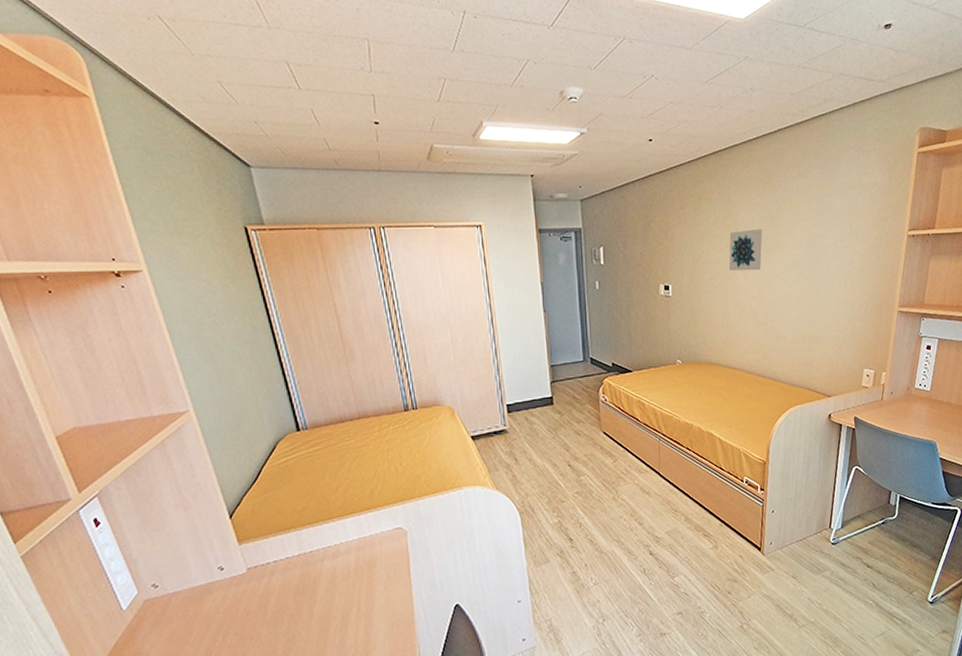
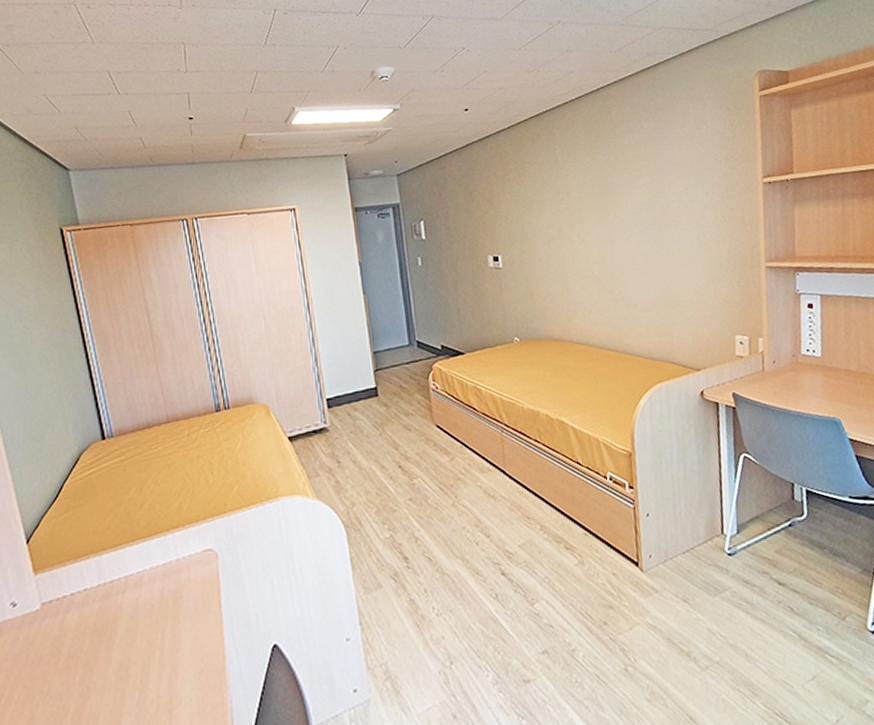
wall art: present [729,228,763,271] -> none [560,188,600,236]

